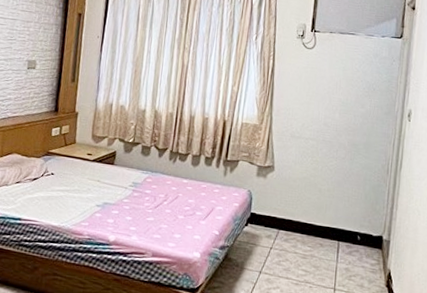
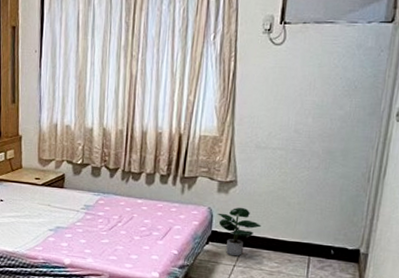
potted plant: none [256,191,296,239] -> present [217,207,262,257]

